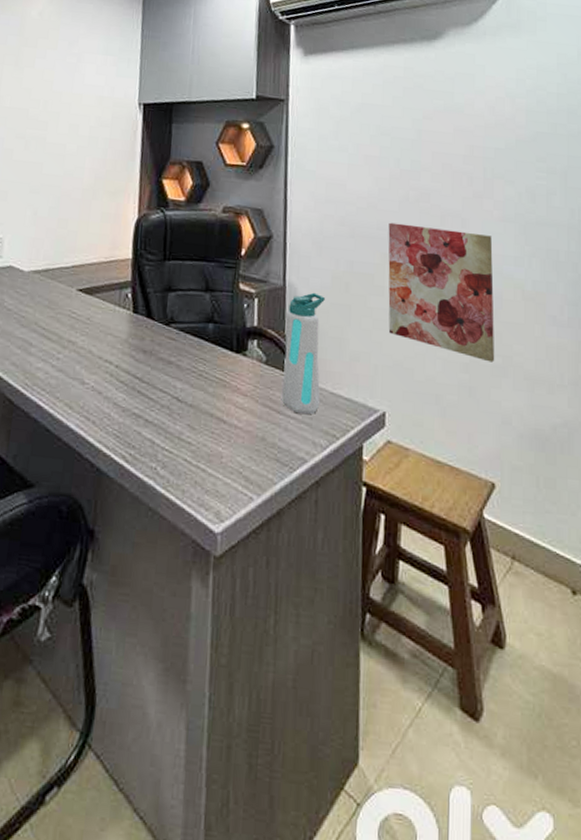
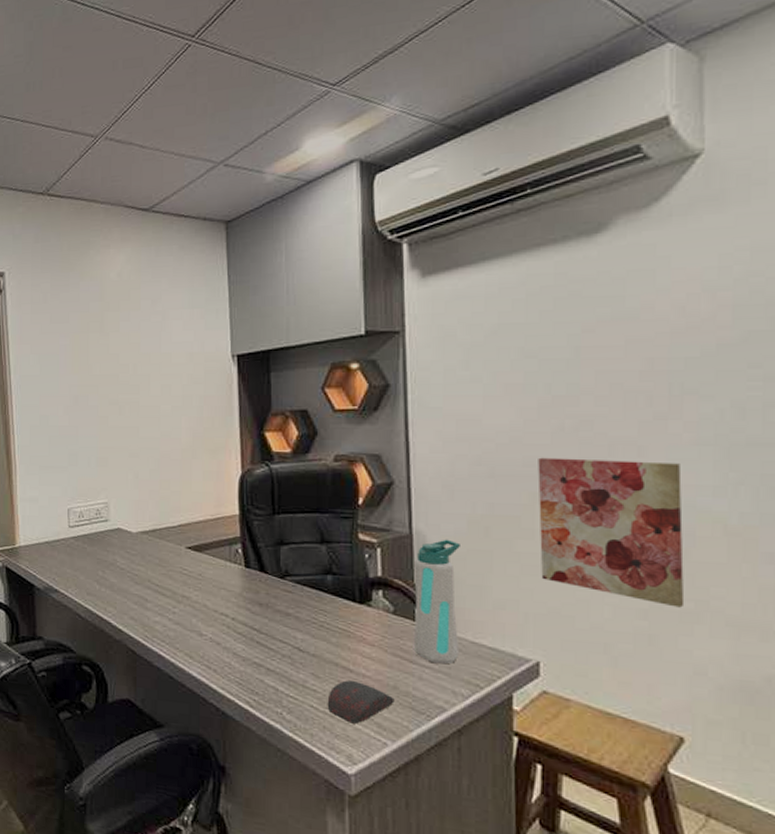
computer mouse: none [200,432,262,478] -> present [327,680,395,724]

